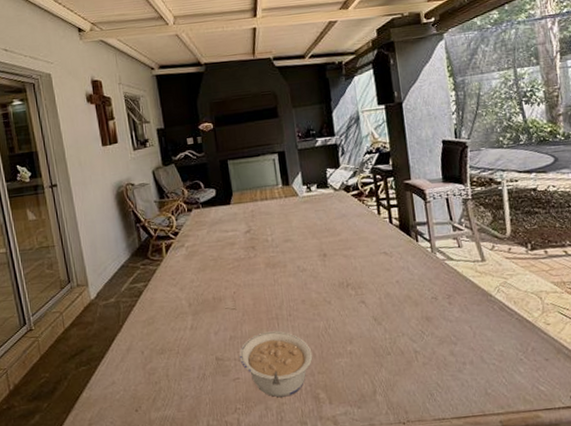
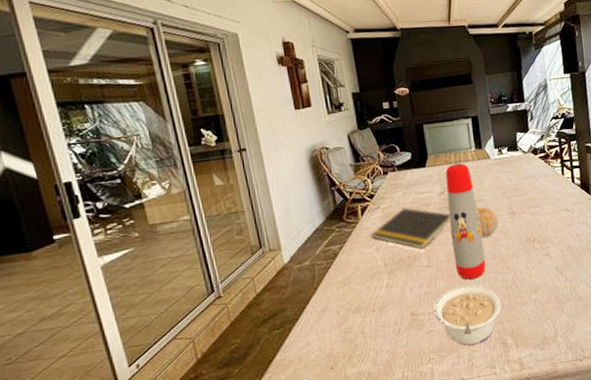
notepad: none [176,246,257,291] -> present [372,207,450,250]
water bottle: none [251,200,295,325] -> present [445,163,486,280]
fruit: none [284,247,309,280] -> present [476,207,499,237]

